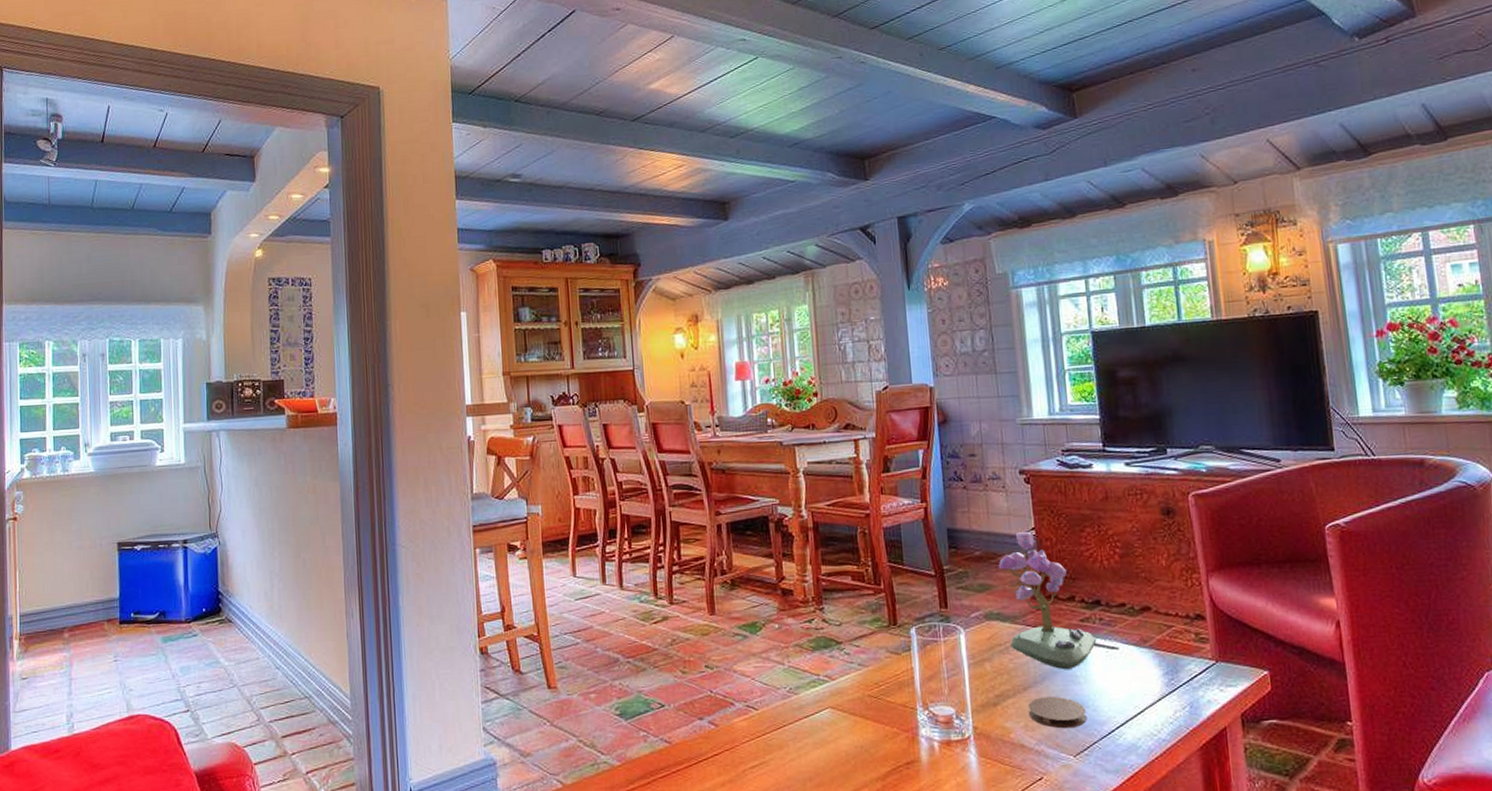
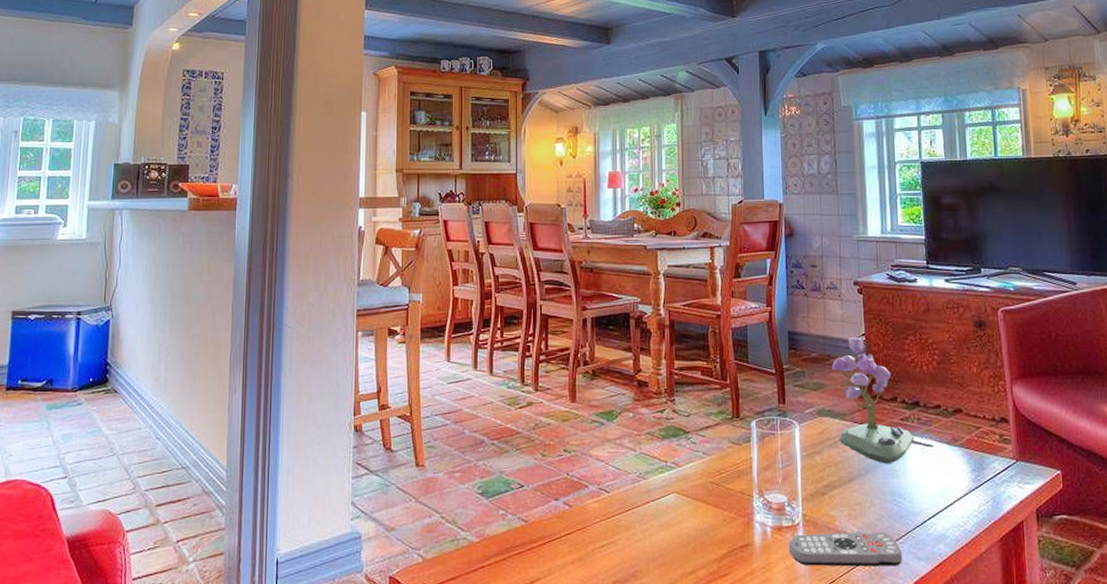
remote control: none [959,743,1089,782] -> present [789,532,903,567]
coaster: present [1028,696,1087,729] -> none [852,488,903,518]

